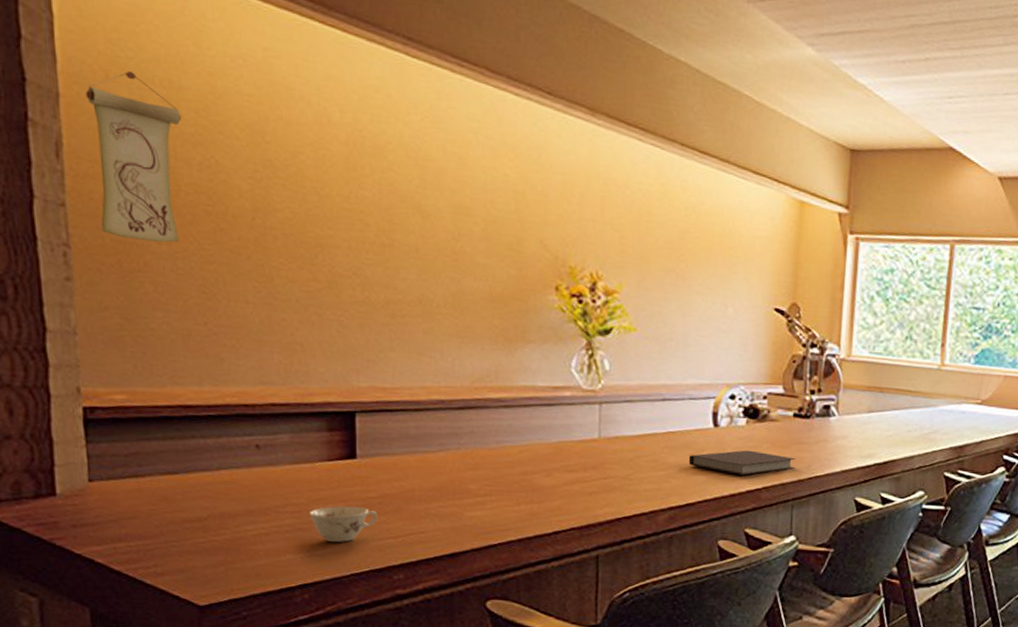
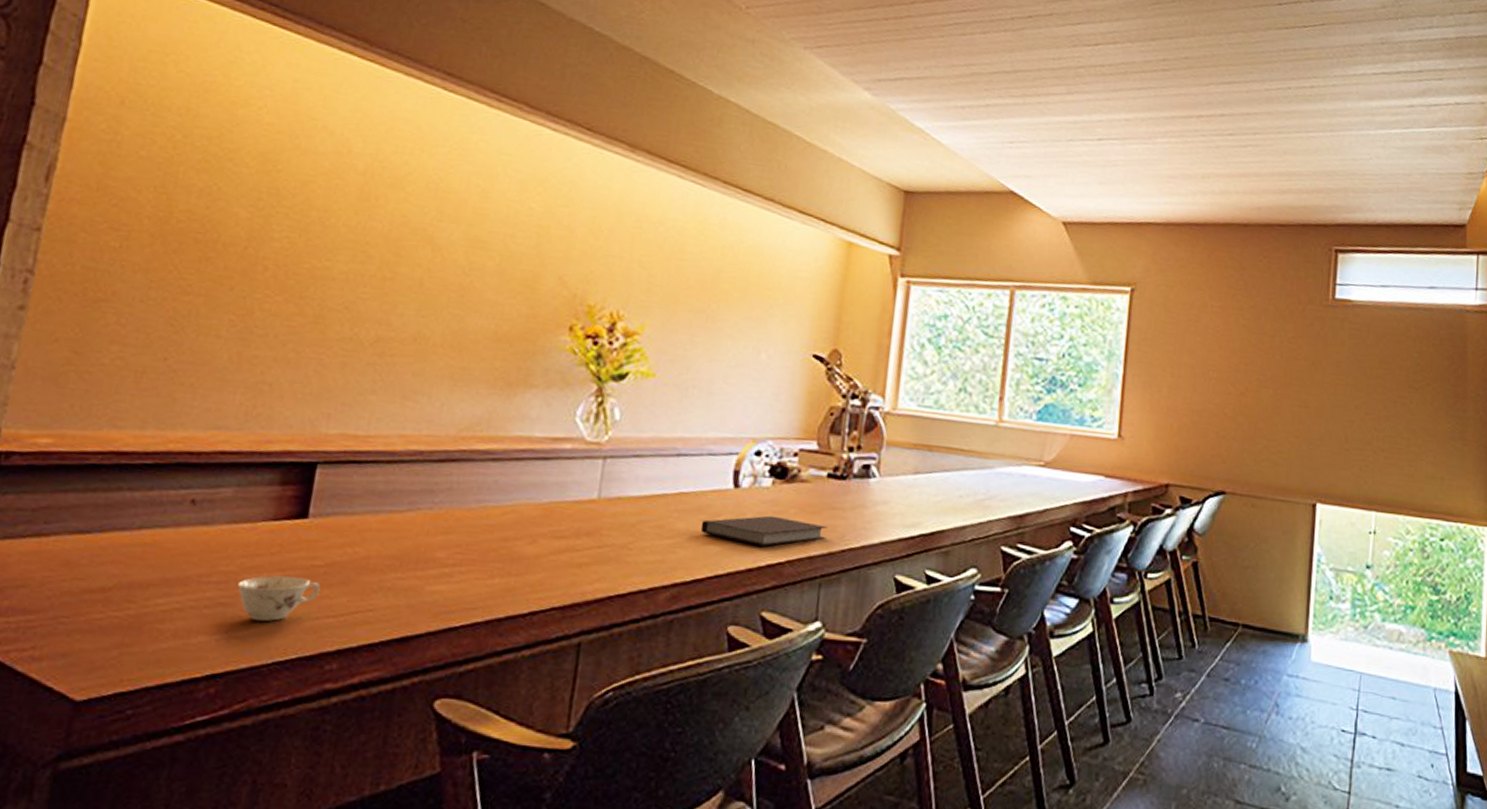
wall scroll: present [85,70,182,243] -> none [73,97,193,272]

